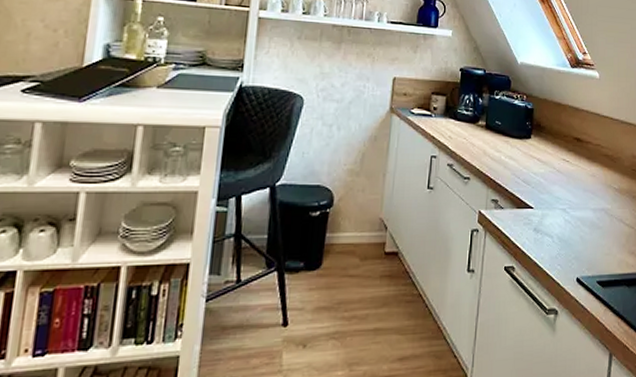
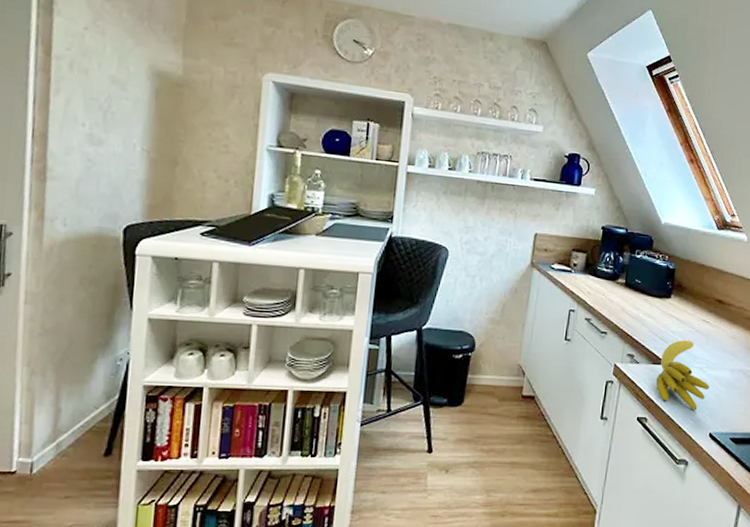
banana: none [521,180,574,255] -> present [655,339,710,410]

